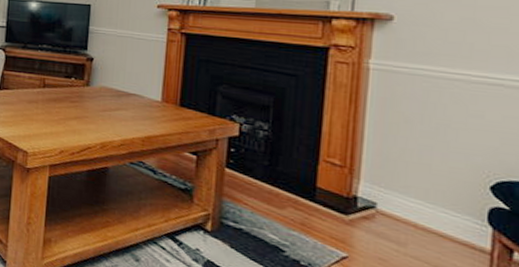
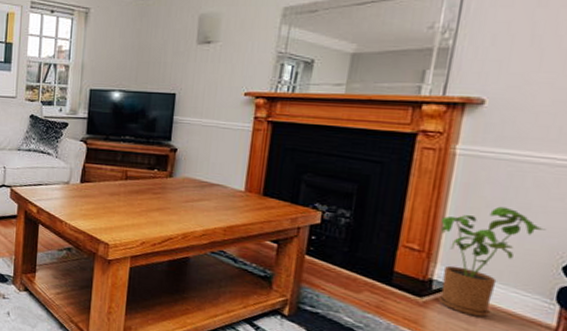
house plant: none [361,122,468,238] -> present [438,206,546,318]

